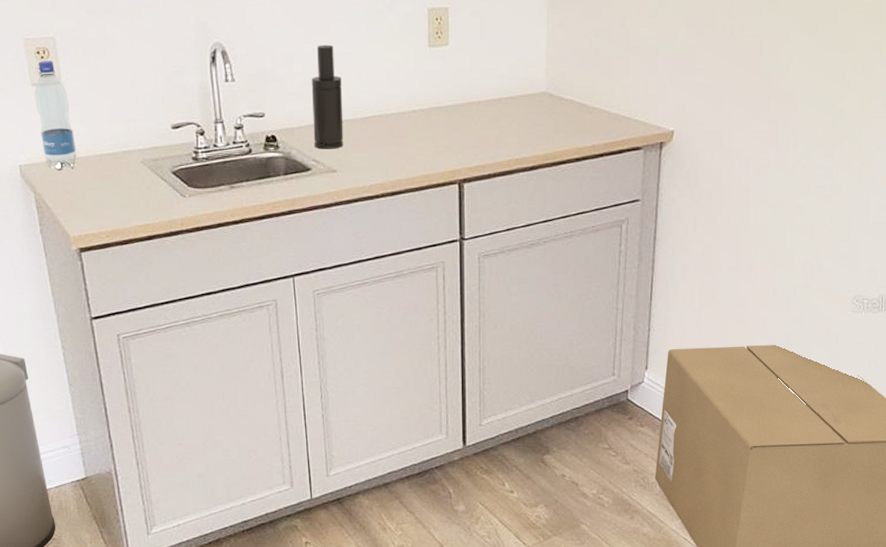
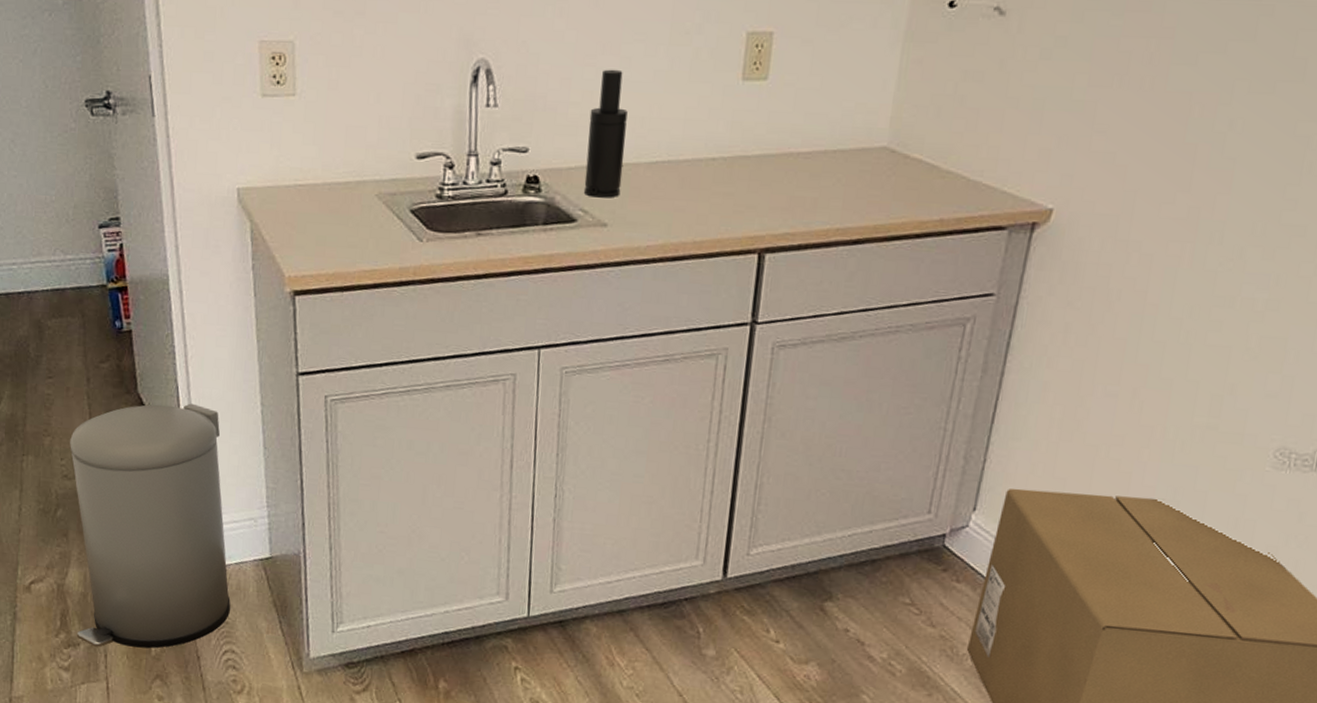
bottle: present [34,61,77,171] -> none [263,68,304,198]

